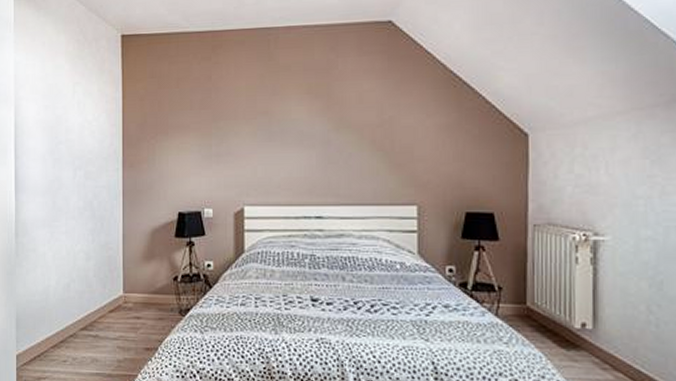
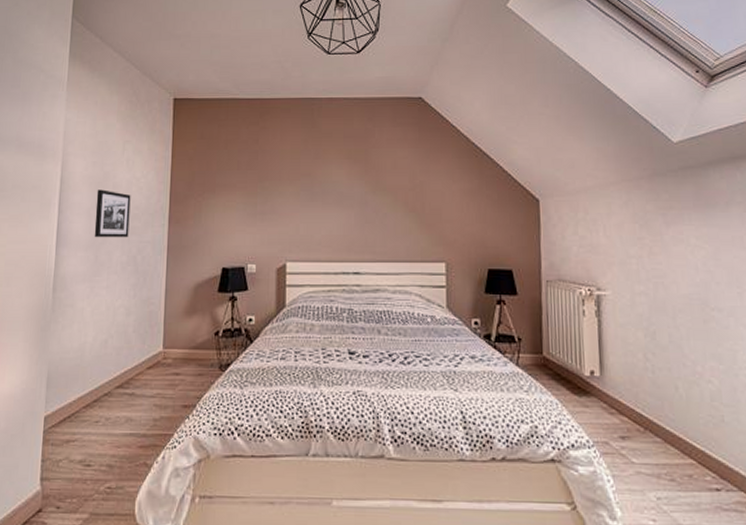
picture frame: none [50,134,84,184] -> present [94,189,131,238]

